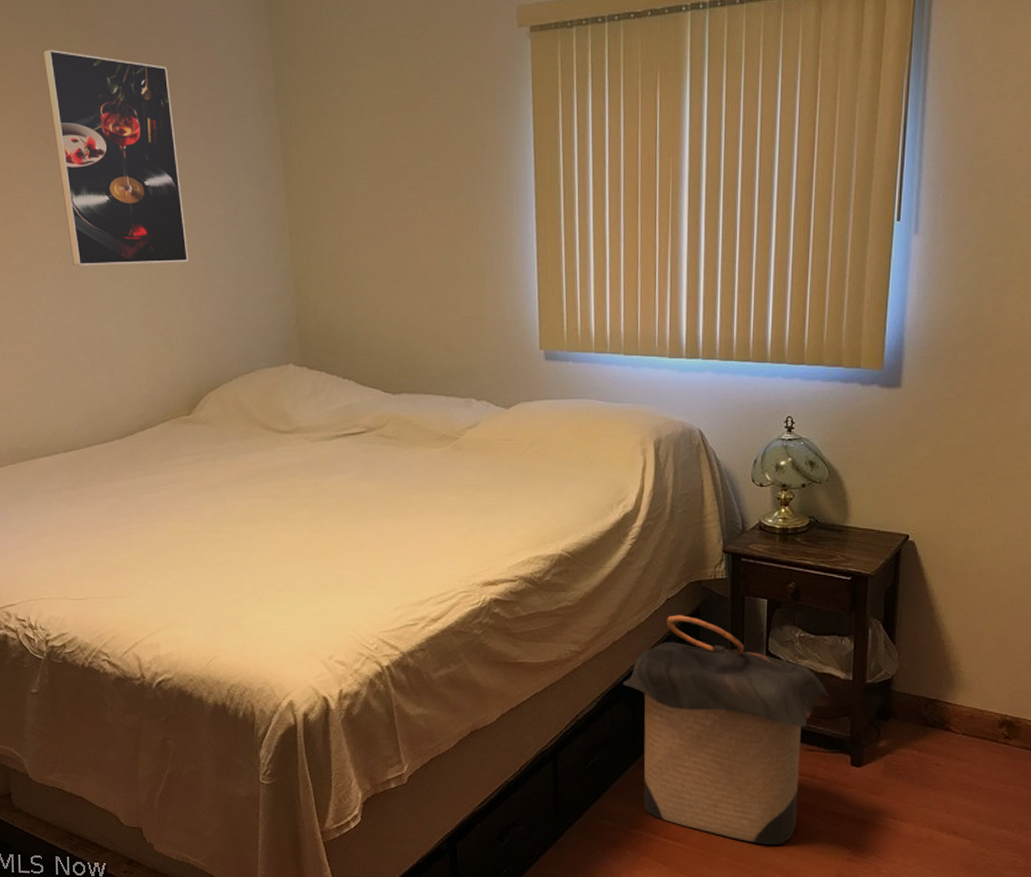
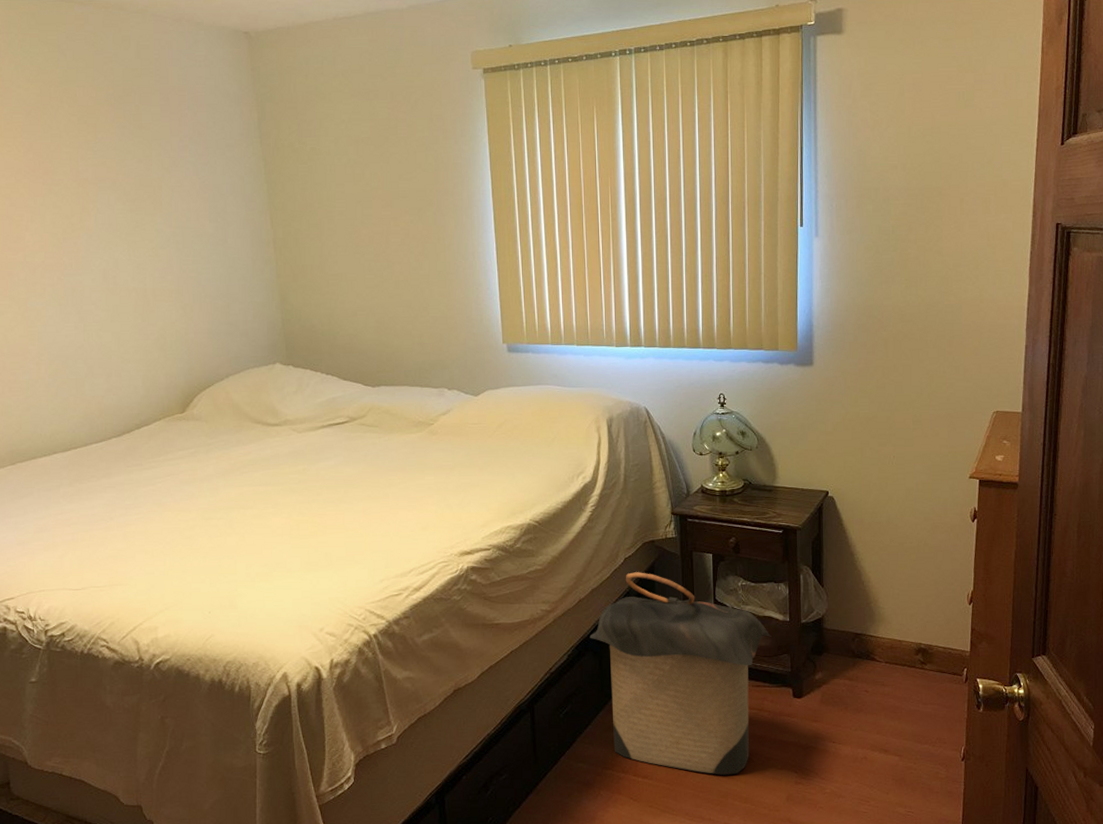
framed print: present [42,49,189,266] -> none [41,89,181,281]

